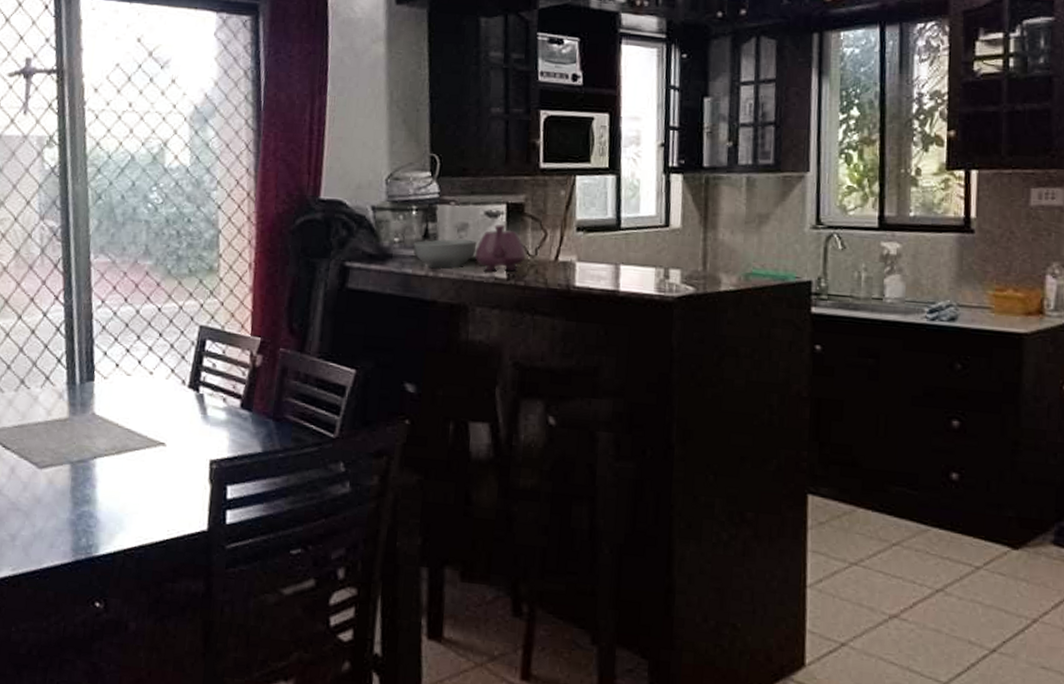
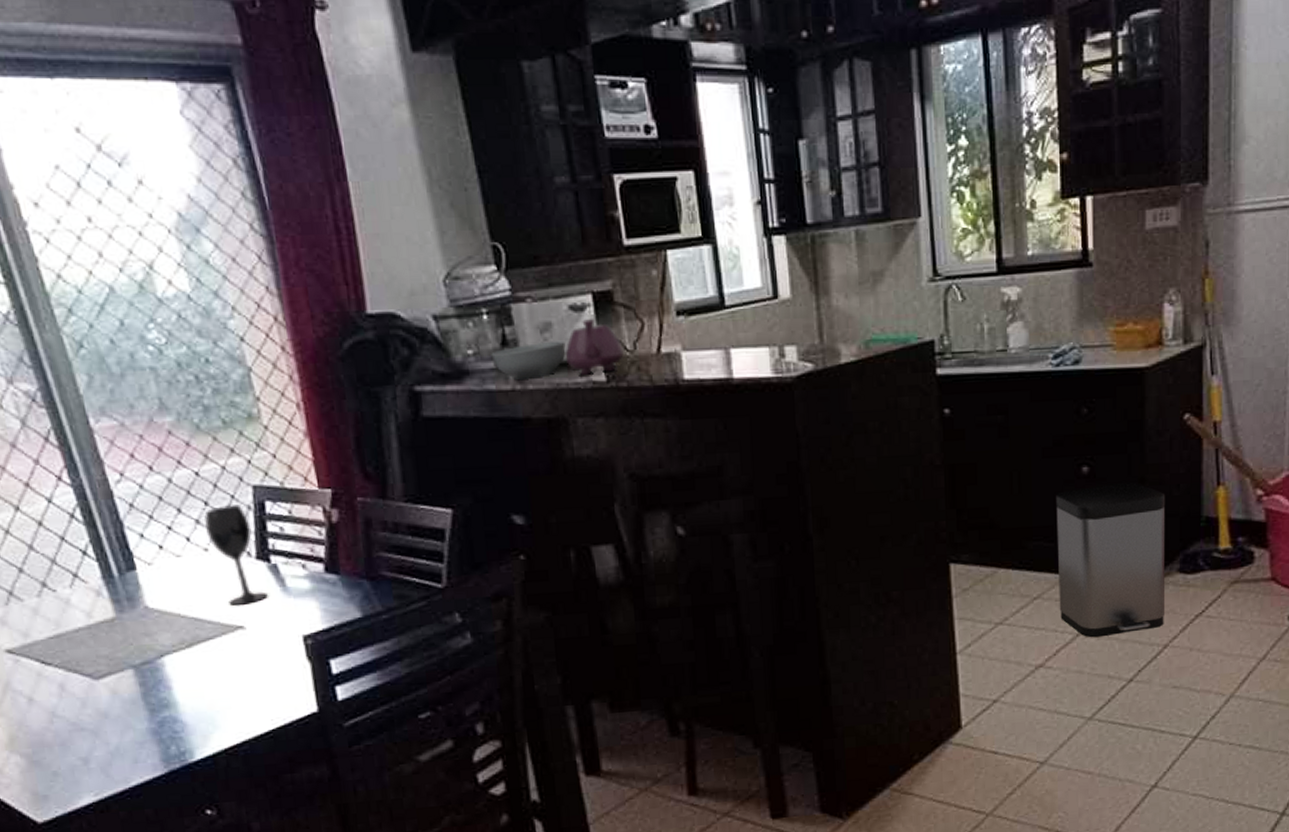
wine glass: none [155,338,191,426] -> present [204,503,268,606]
pedal bin: none [919,441,1041,599] -> present [1056,481,1166,638]

